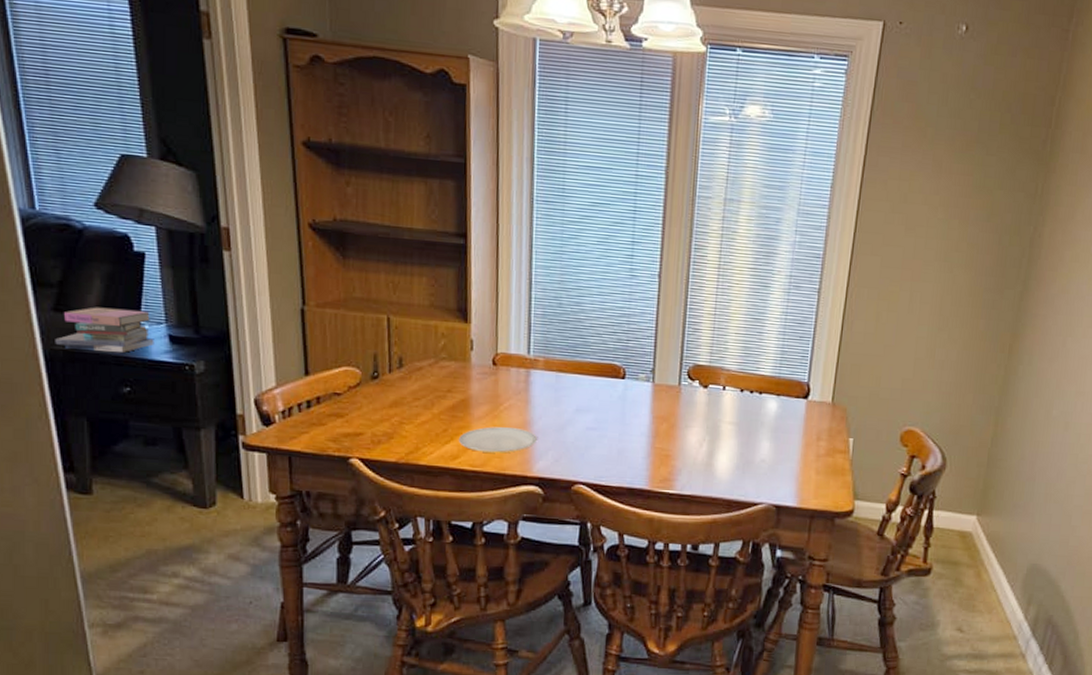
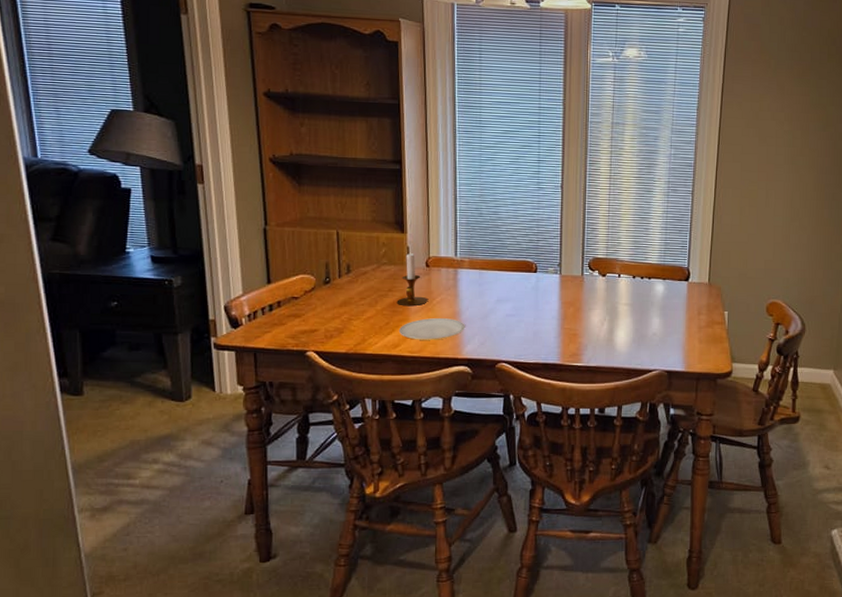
books: present [55,307,154,353] -> none [52,236,138,273]
candlestick: none [456,347,494,411] -> present [396,253,428,305]

